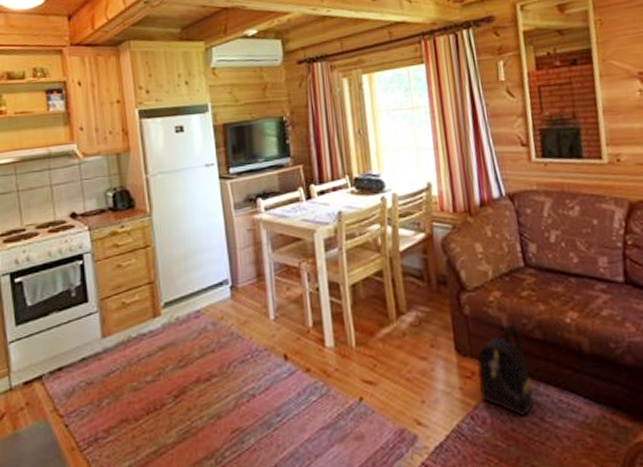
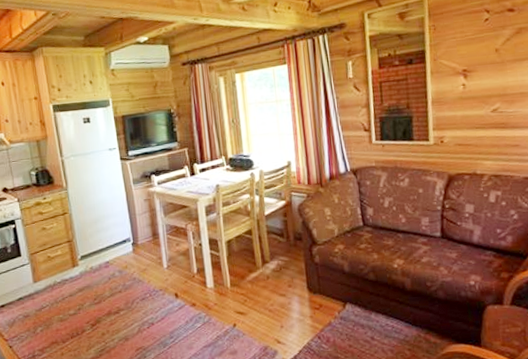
backpack: present [477,324,535,417] -> none [324,269,368,337]

